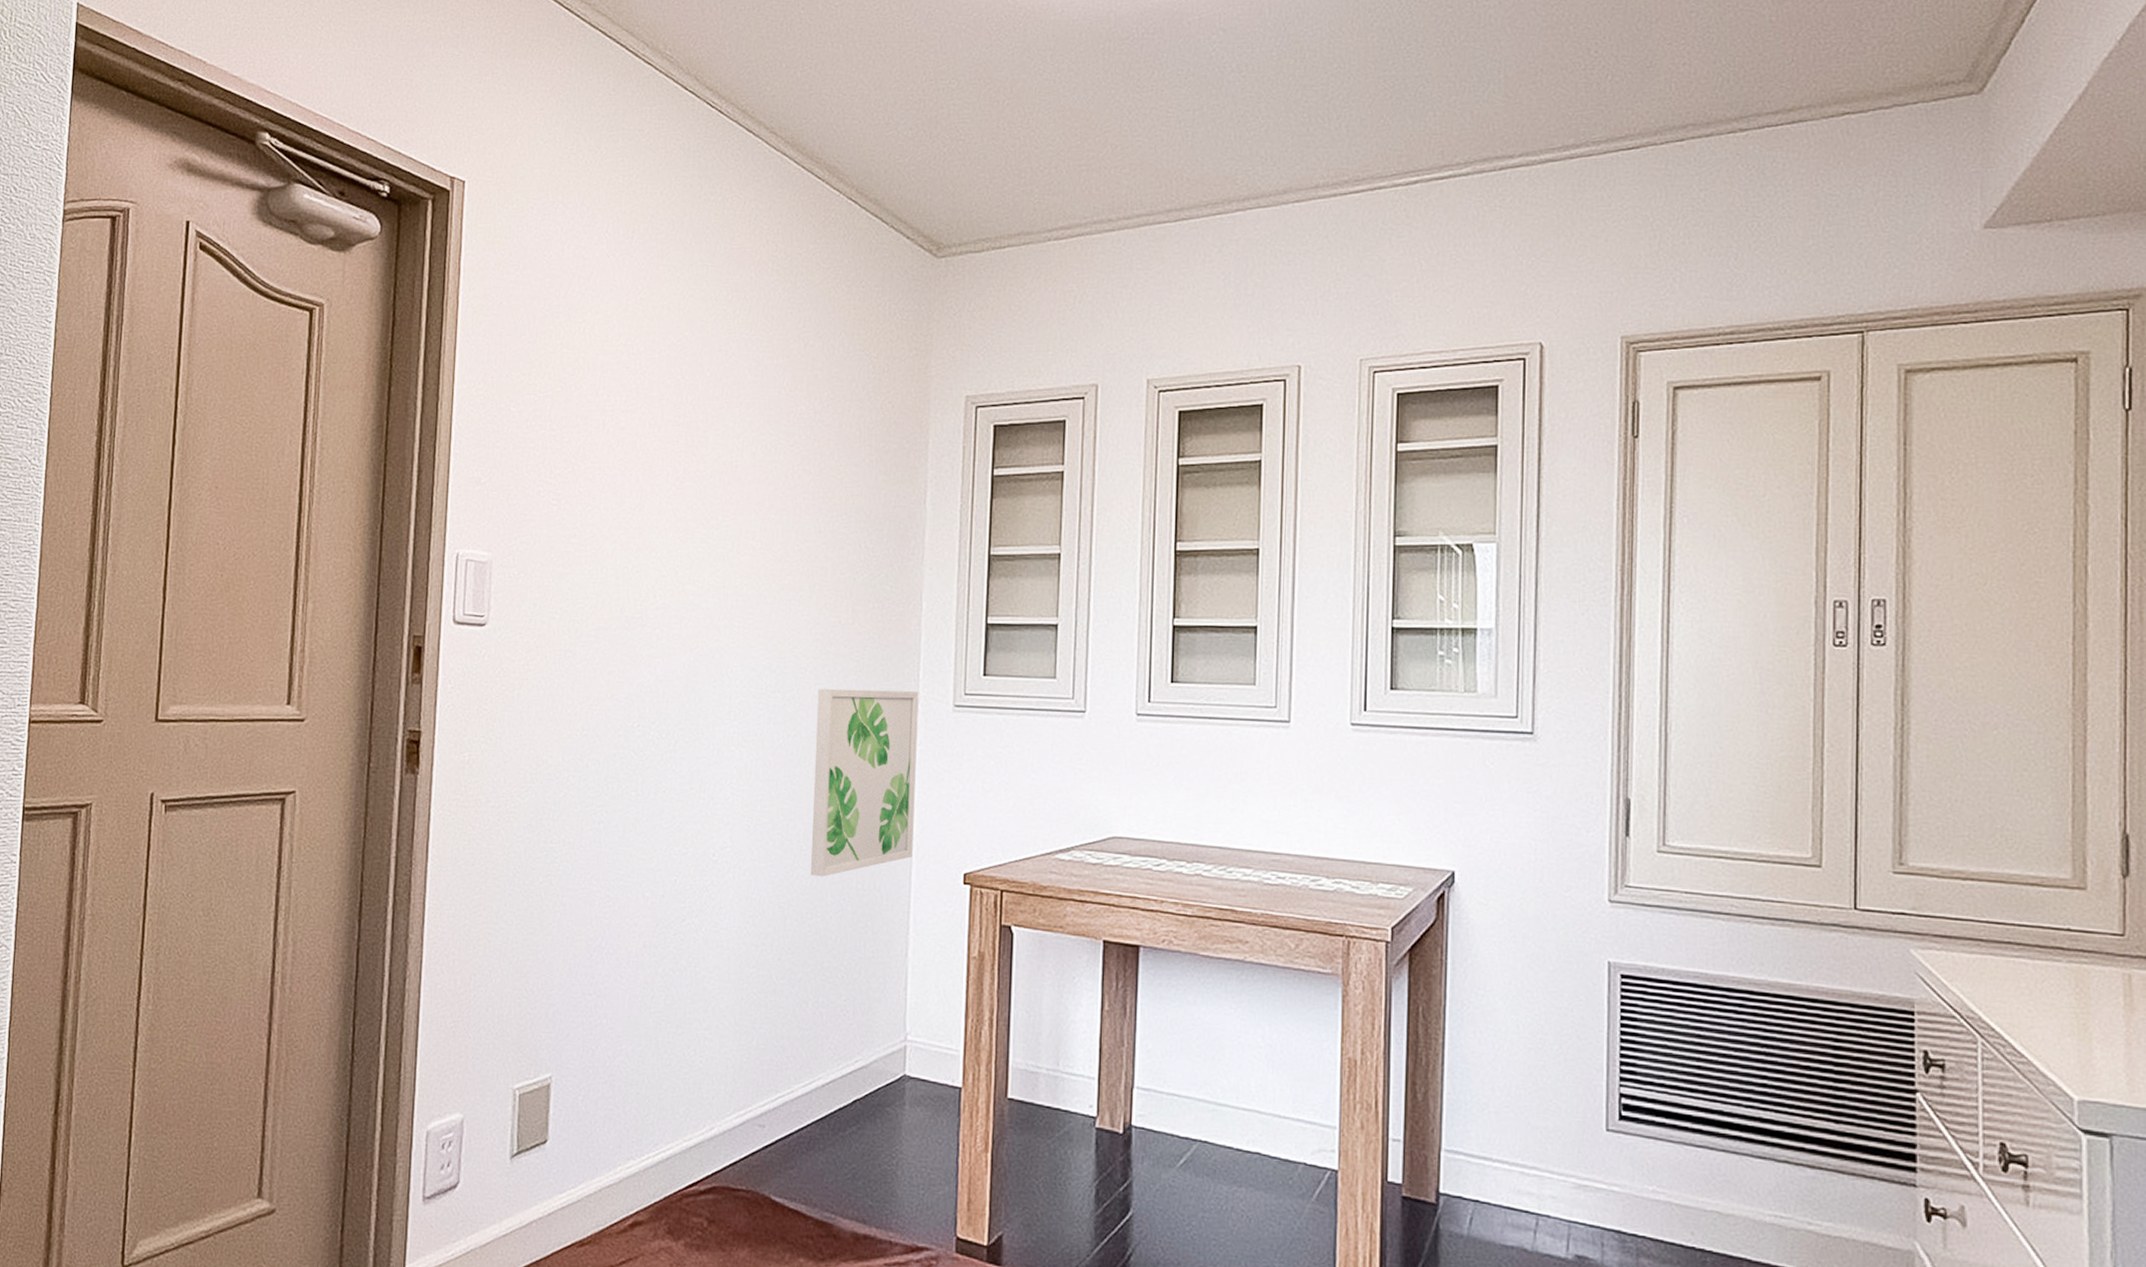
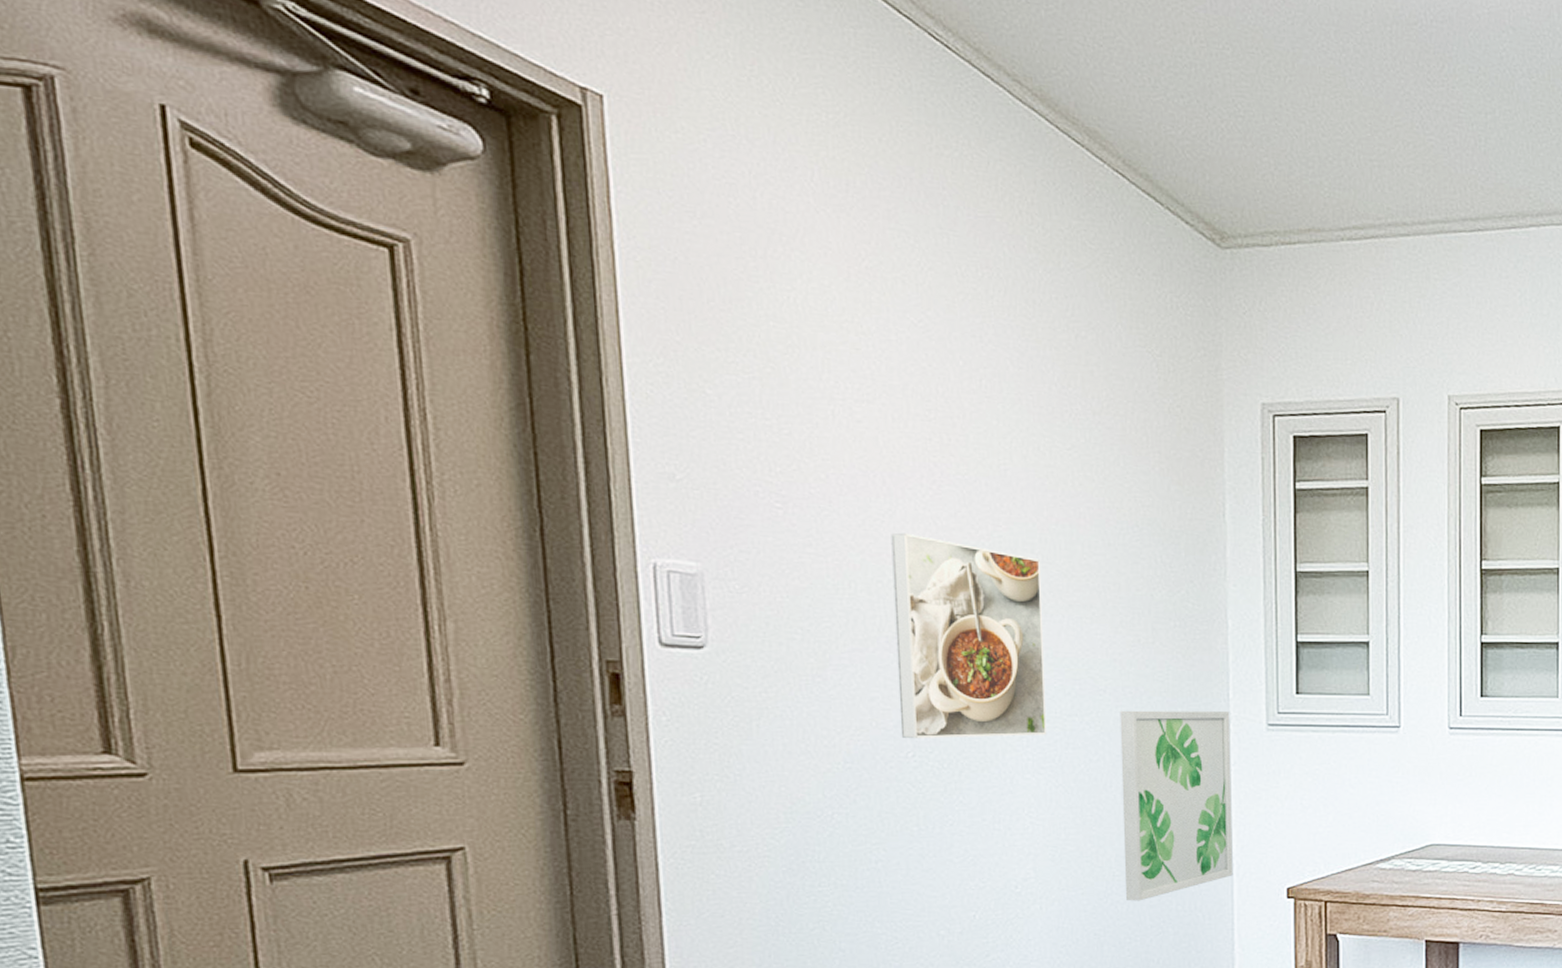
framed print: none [630,524,759,711] -> present [891,532,1047,738]

